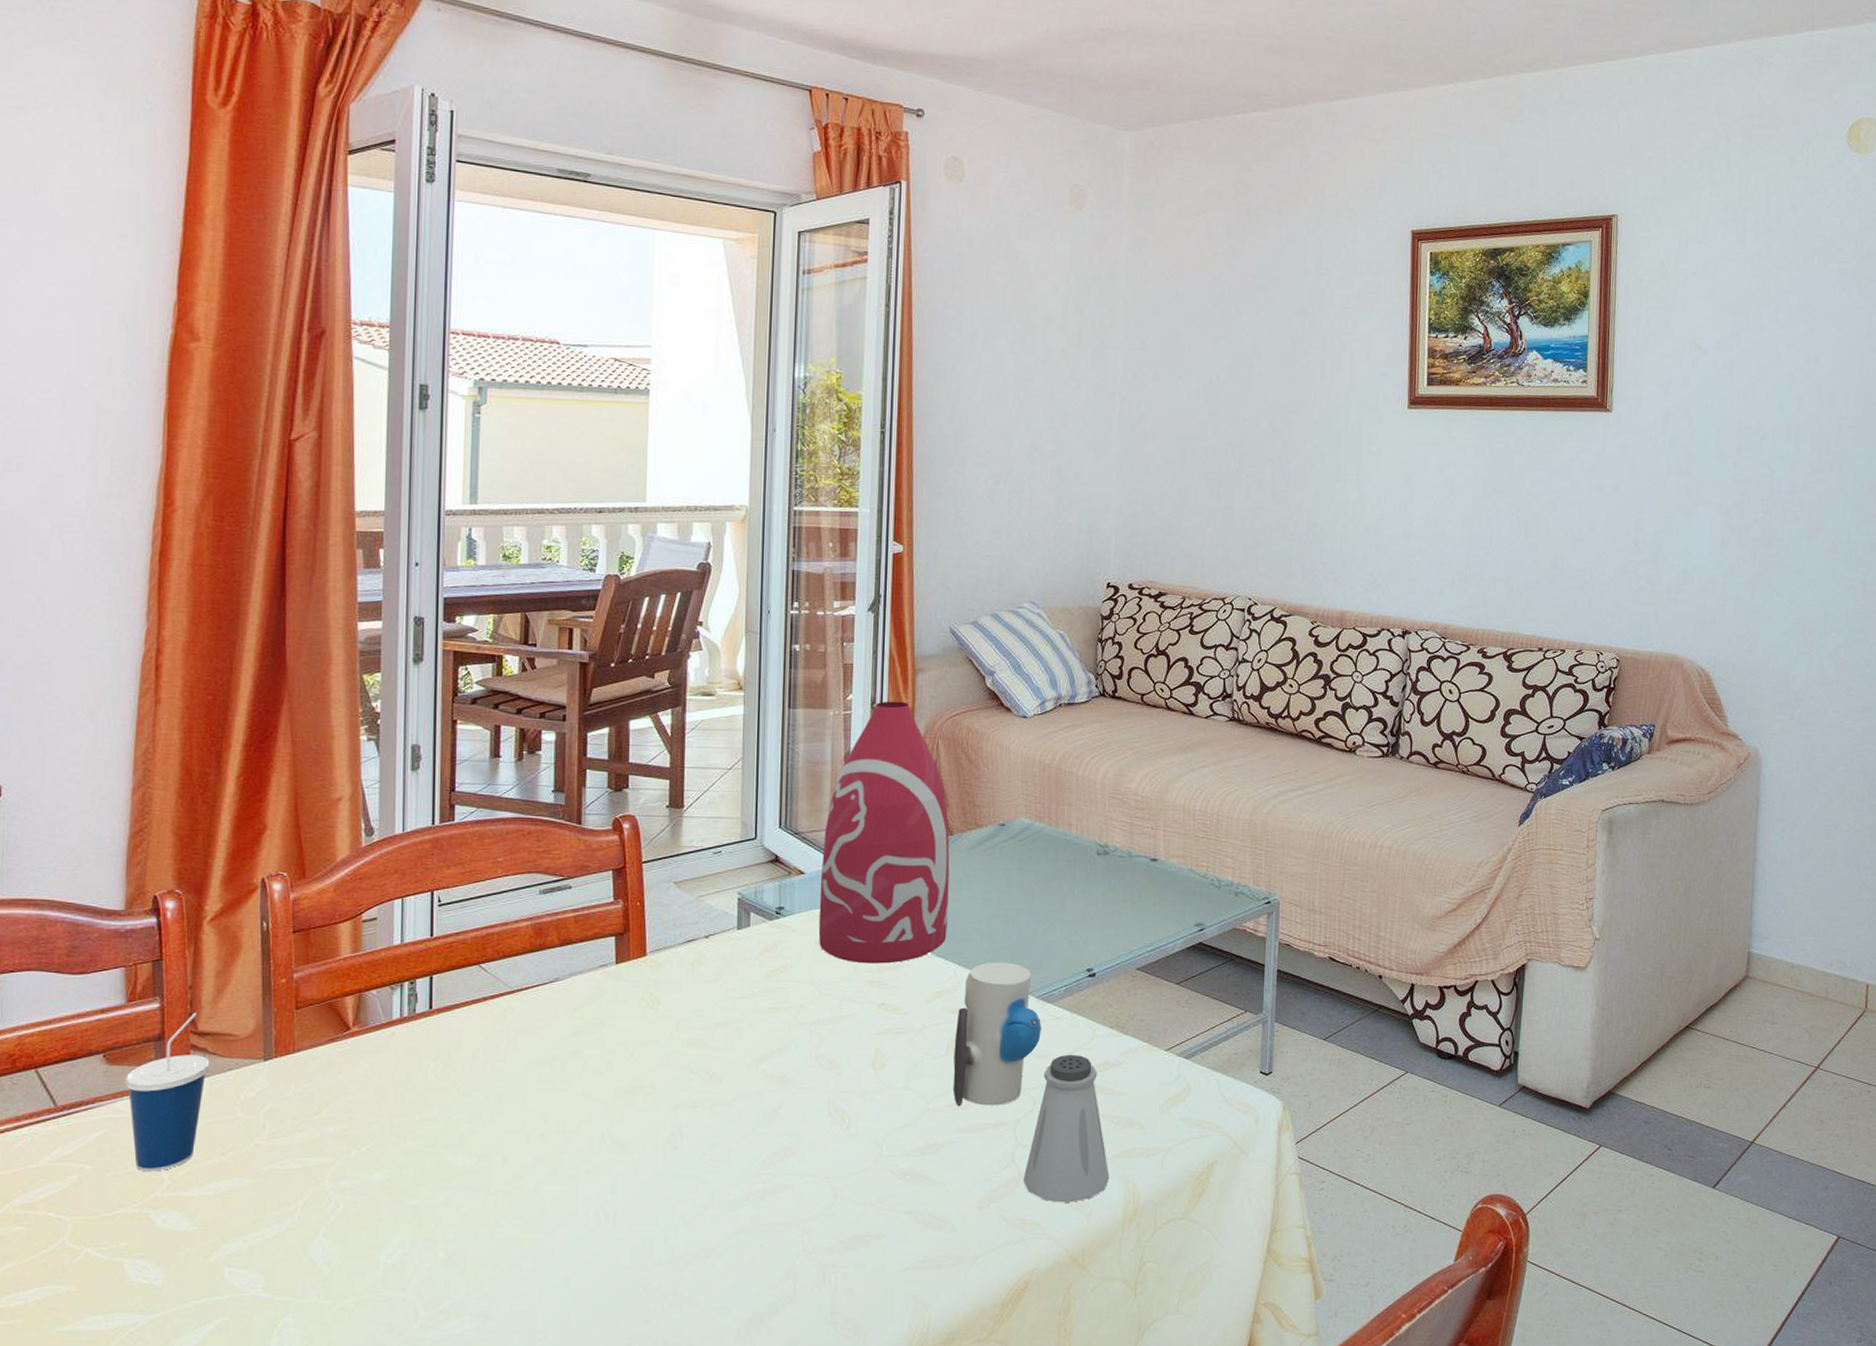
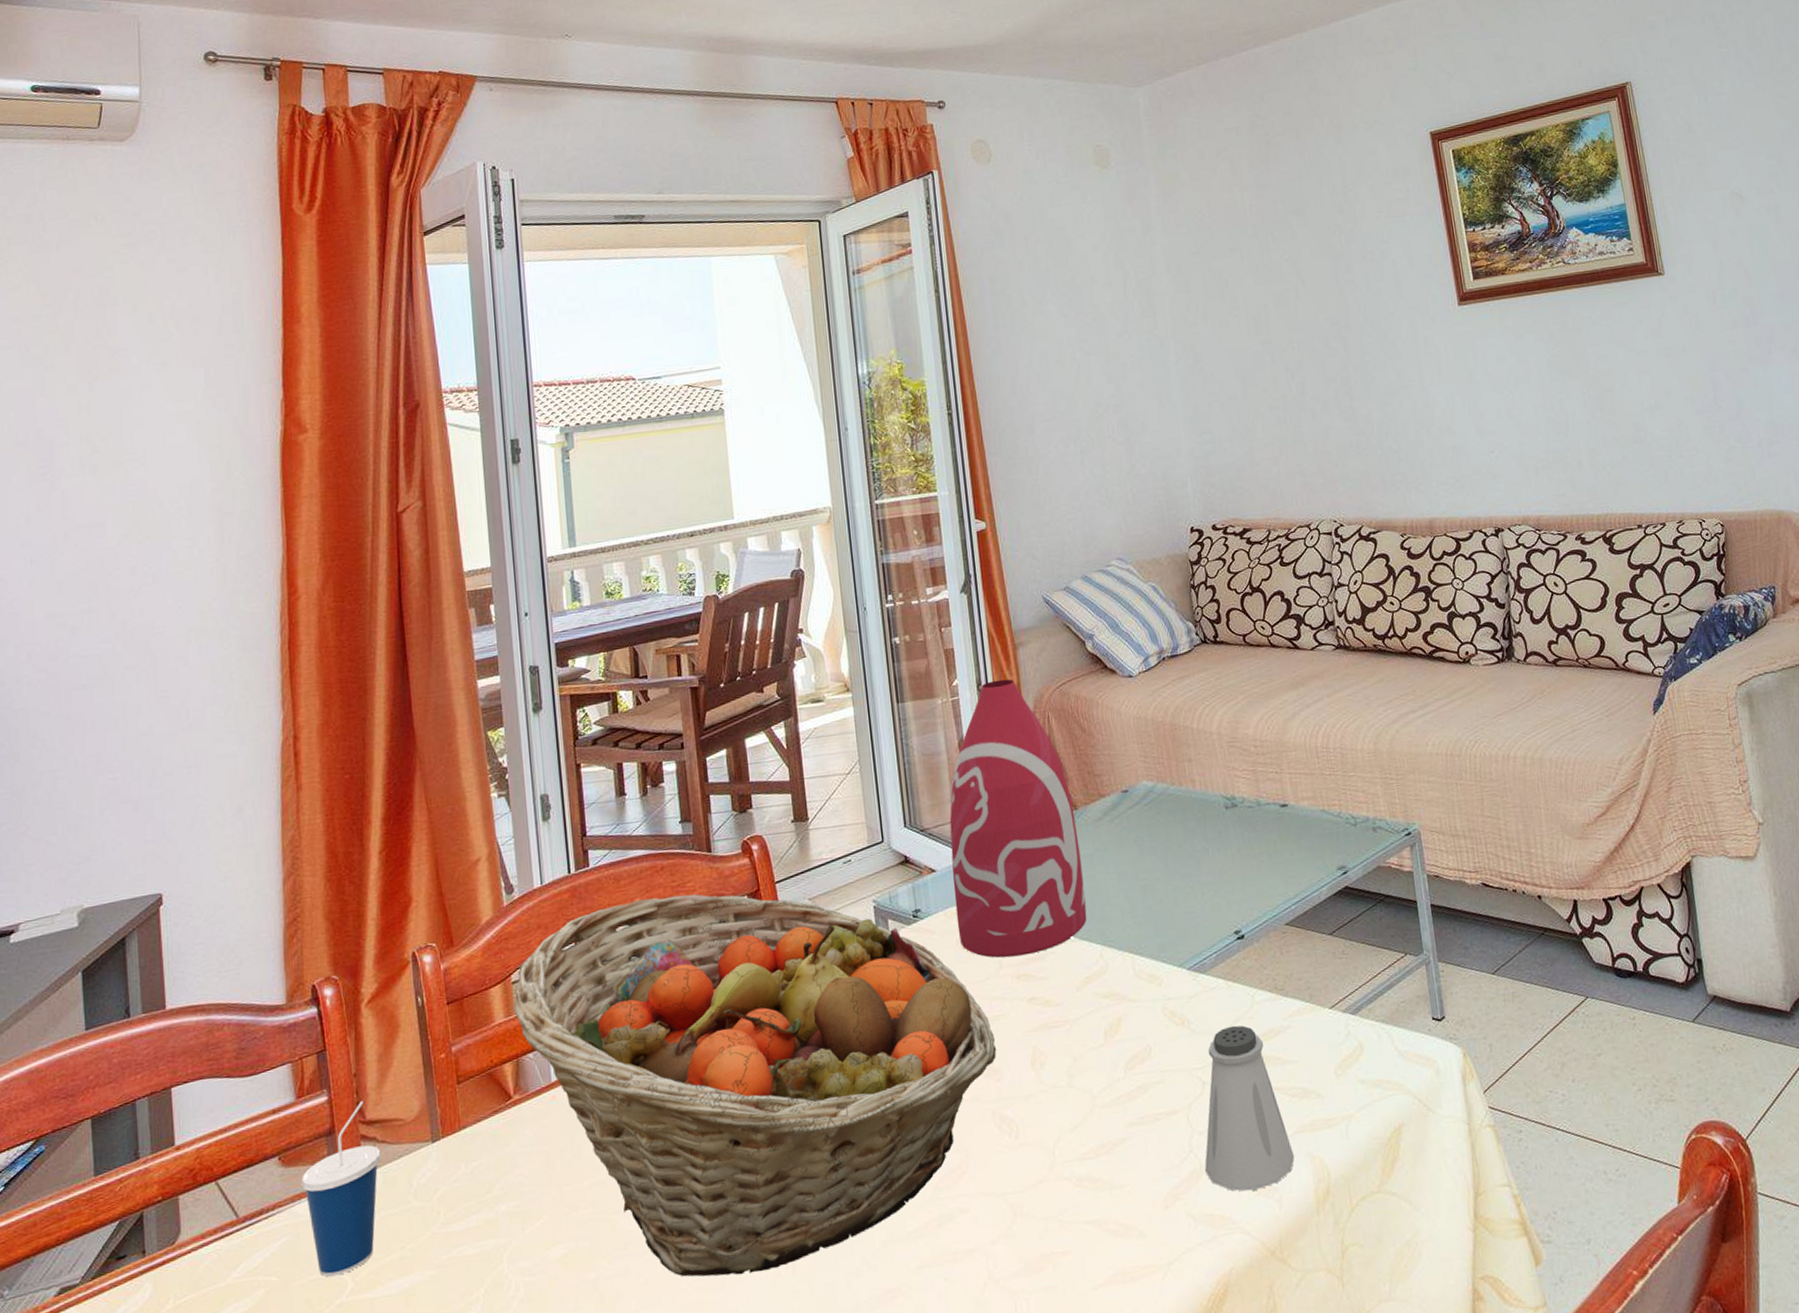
fruit basket: none [362,859,841,1219] -> present [514,894,997,1277]
toy: present [952,962,1042,1107] -> none [1110,935,1199,1099]

